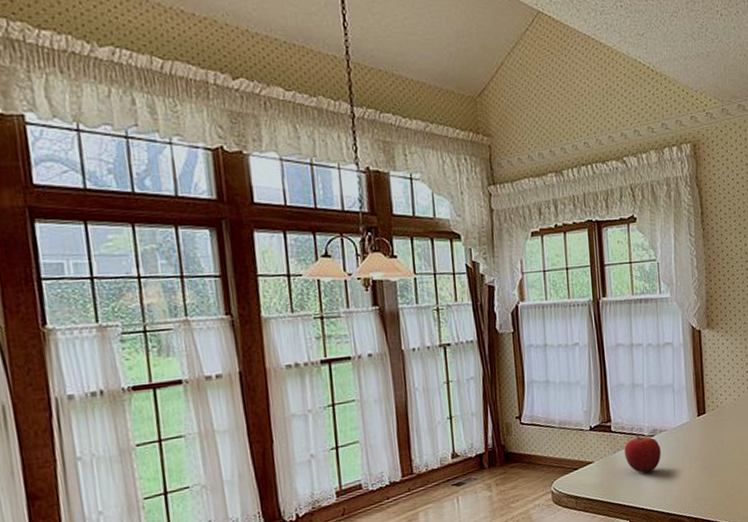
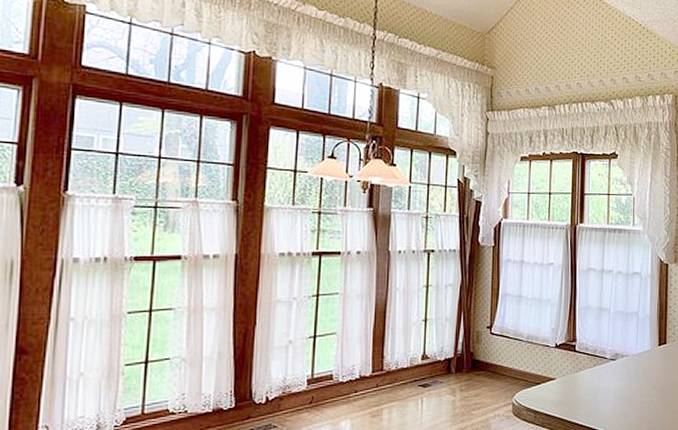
fruit: present [624,434,661,473] -> none [586,357,621,395]

